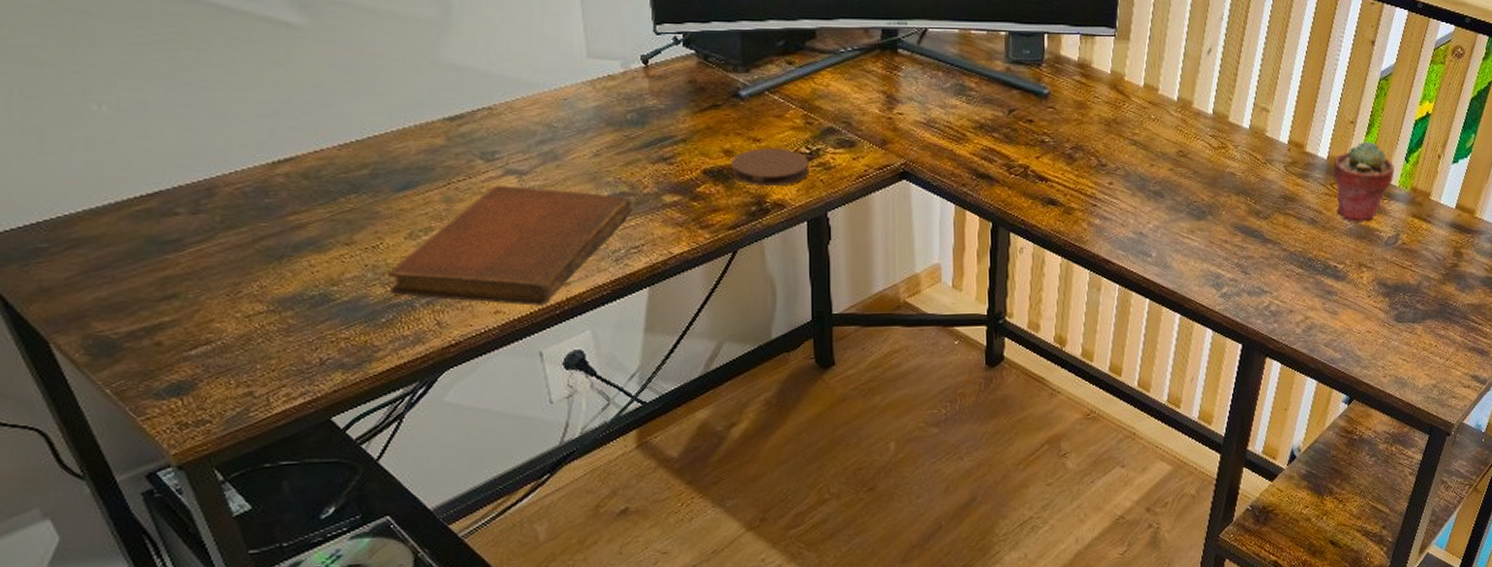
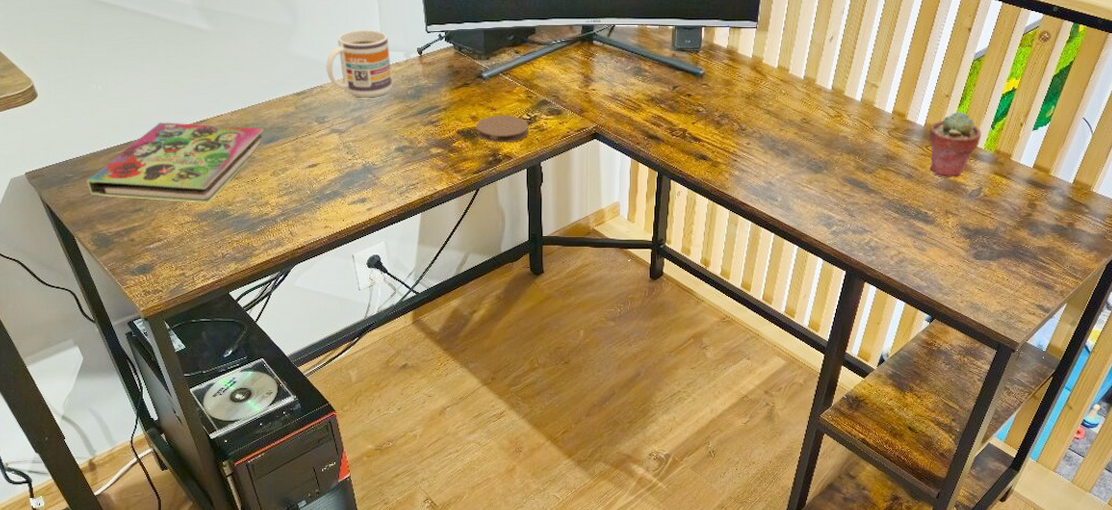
book: none [75,161,395,283] -> present [87,122,264,203]
notebook: present [386,185,633,306] -> none [260,140,411,223]
mug: none [497,27,603,124] -> present [326,29,392,98]

